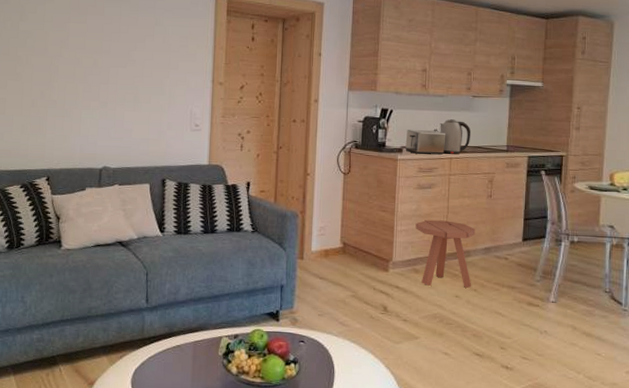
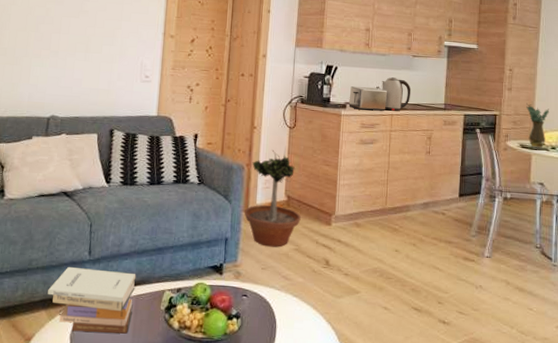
books: none [108,314,194,379] -> present [48,266,136,334]
potted tree: none [299,193,357,294] -> present [244,146,301,247]
music stool: present [415,219,476,288] -> none [357,174,415,242]
vase: none [596,142,621,190] -> present [526,103,550,148]

